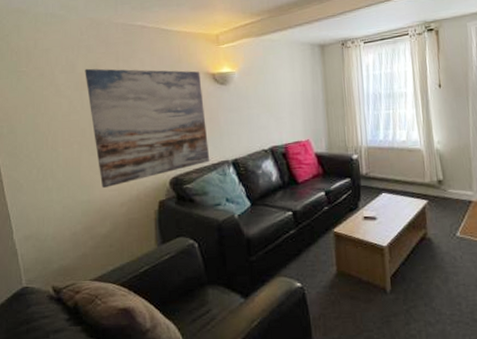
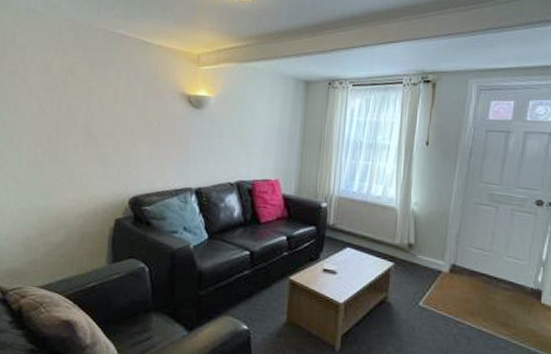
wall art: present [85,68,210,188] -> none [58,71,176,197]

